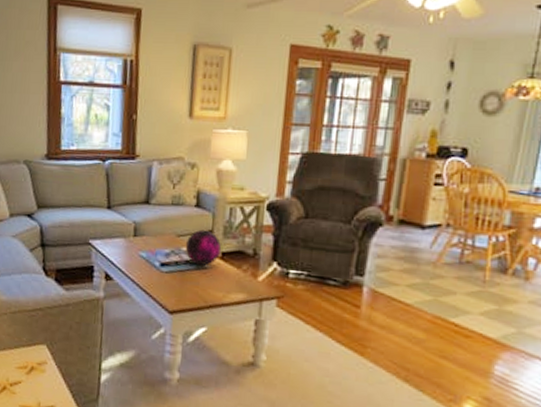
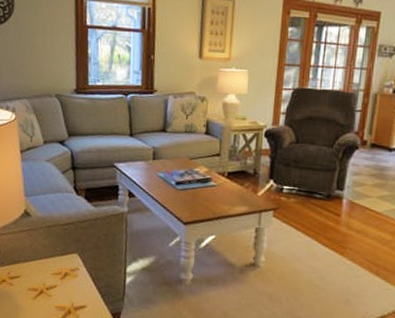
decorative orb: present [185,229,221,266] -> none [196,153,227,183]

